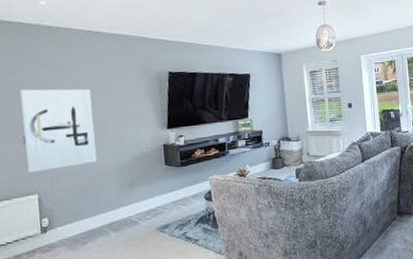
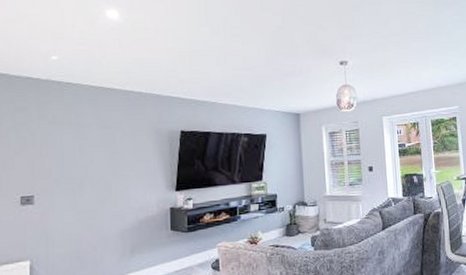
wall art: present [19,89,97,174] -> none [20,146,97,237]

